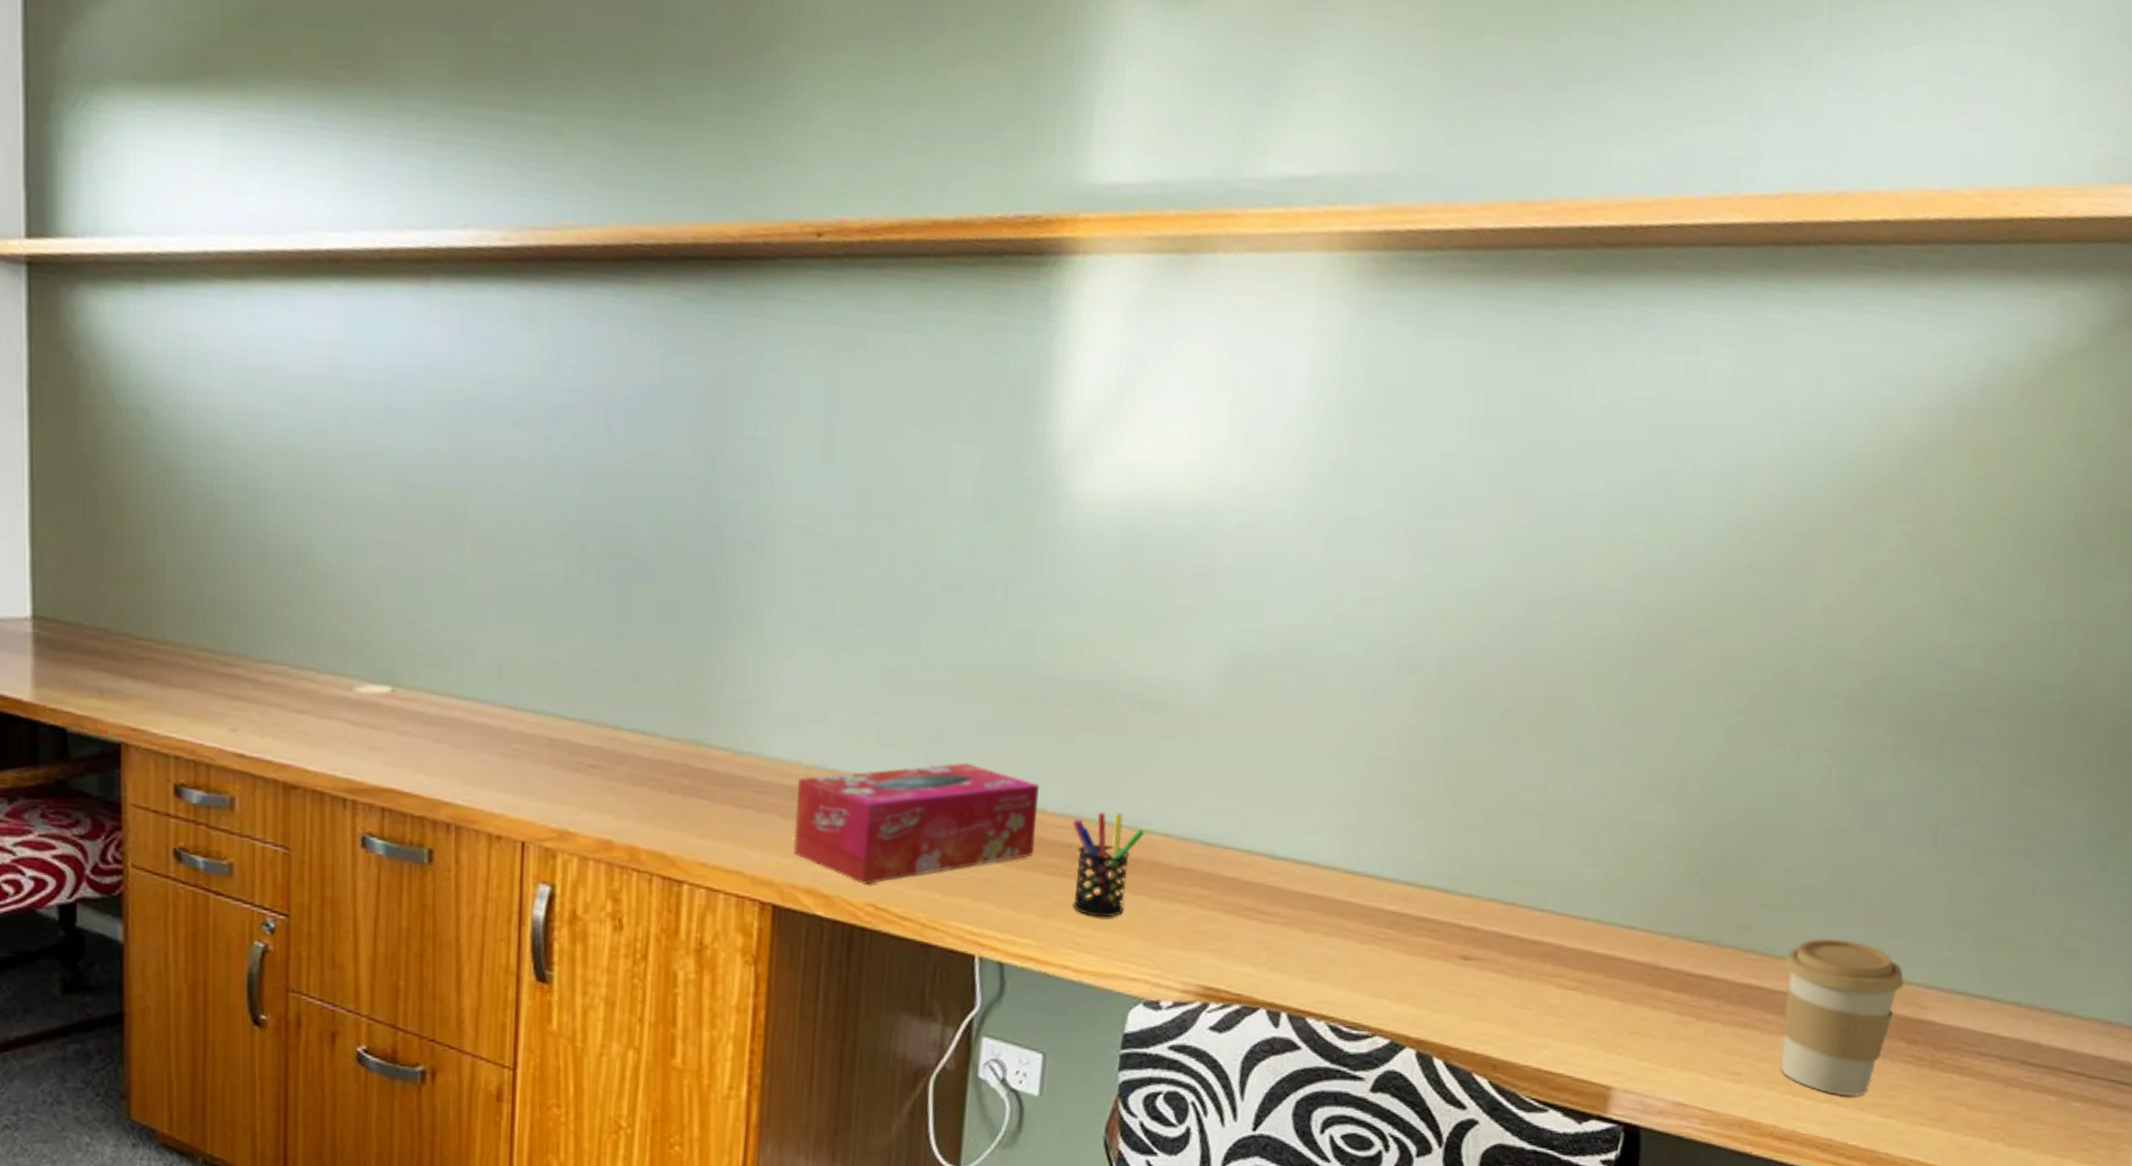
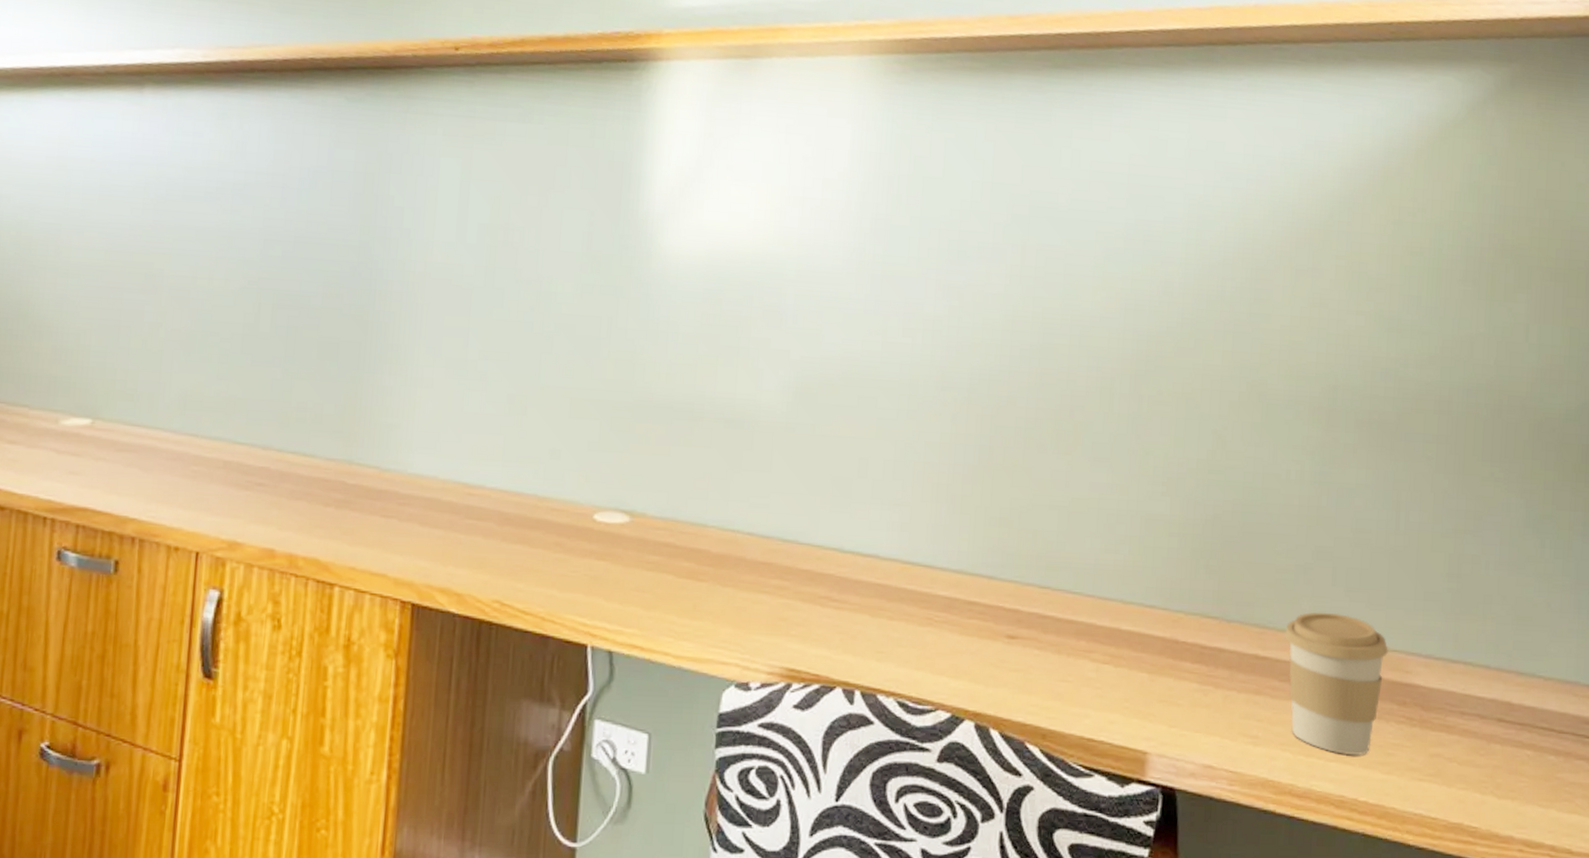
tissue box: present [793,762,1039,885] -> none [430,474,640,583]
pen holder: present [1072,812,1145,918] -> none [669,515,732,608]

